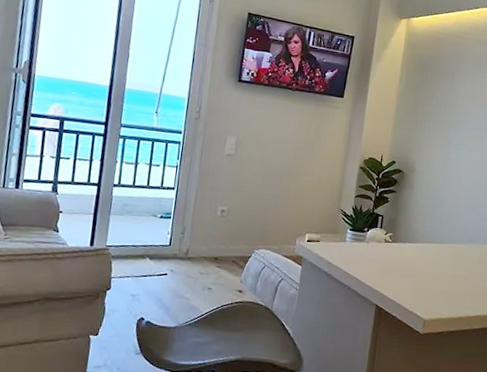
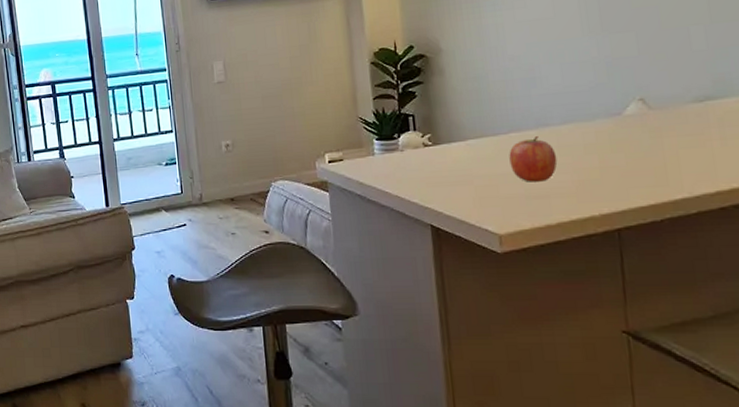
fruit: none [444,249,477,284] -> present [509,136,558,182]

